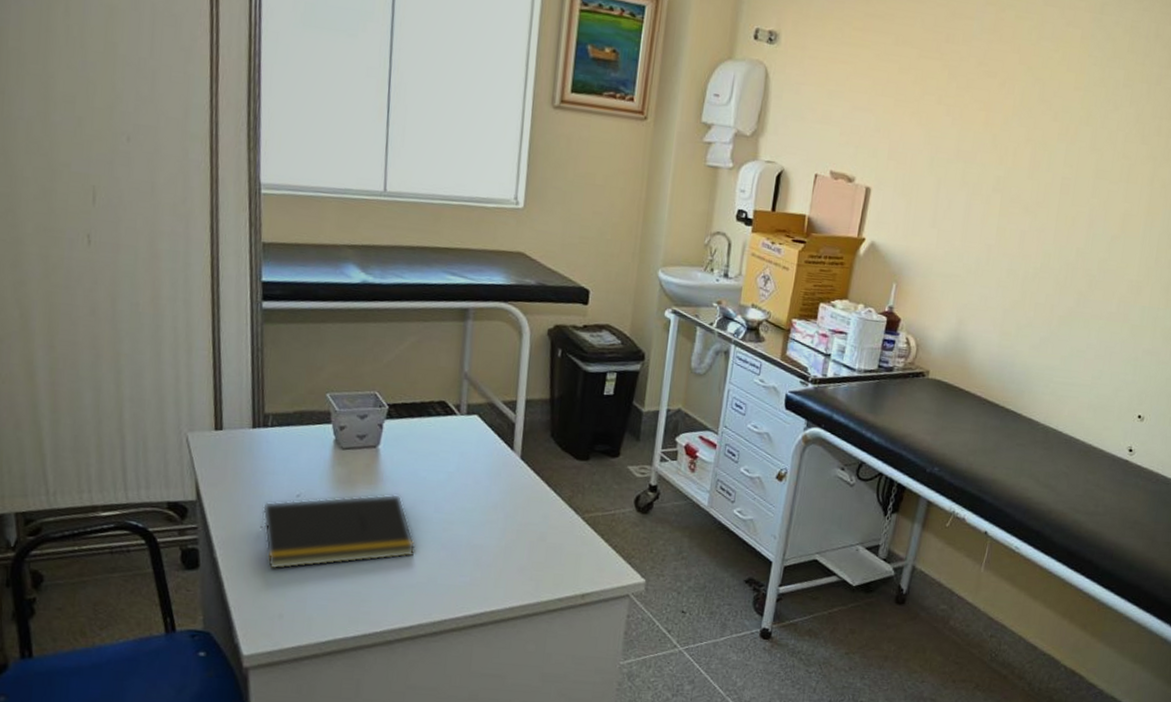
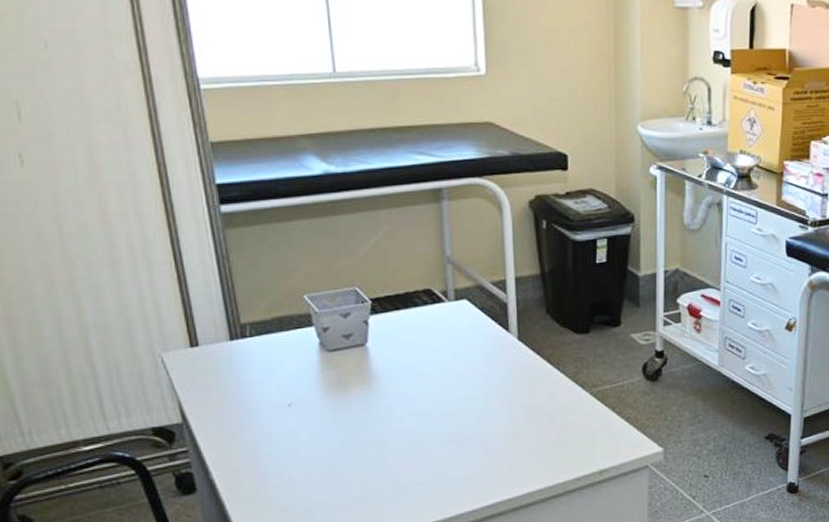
notepad: present [260,493,416,570] -> none [253,391,421,485]

